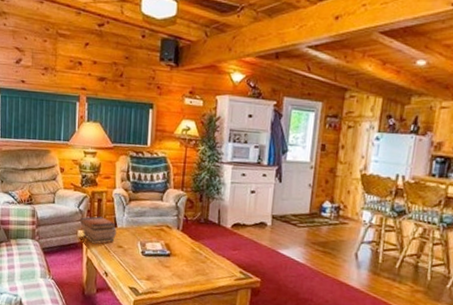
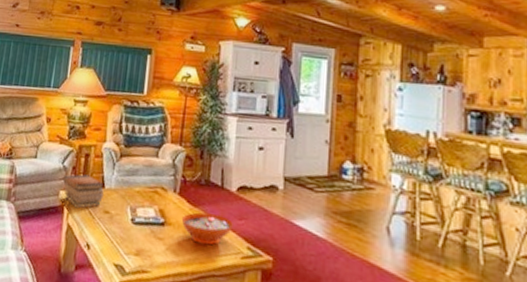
decorative bowl: none [184,245,228,271] -> present [181,212,233,246]

